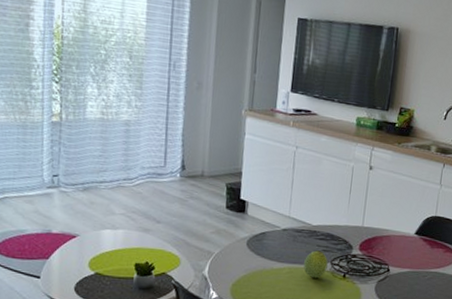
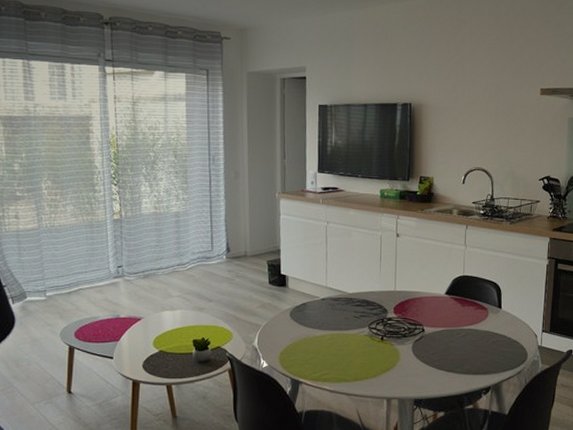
fruit: present [303,250,328,279] -> none [343,316,366,343]

